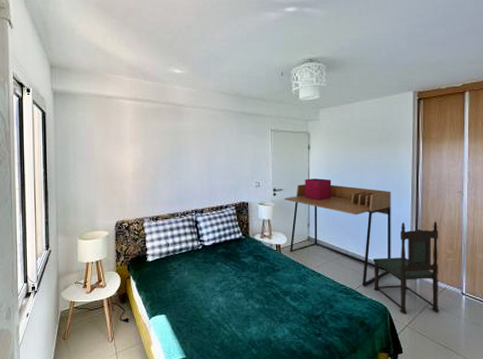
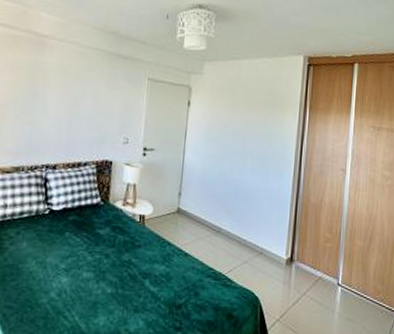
desk: present [284,184,391,287] -> none [155,145,273,272]
storage bin: present [305,178,332,200] -> none [179,139,211,167]
dining chair: present [372,221,439,314] -> none [245,199,319,306]

